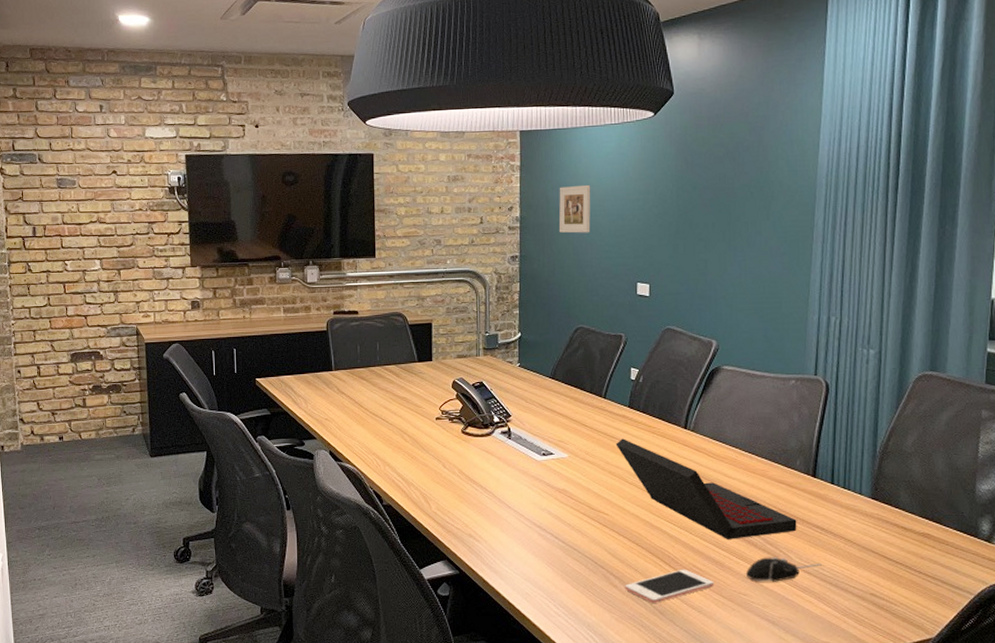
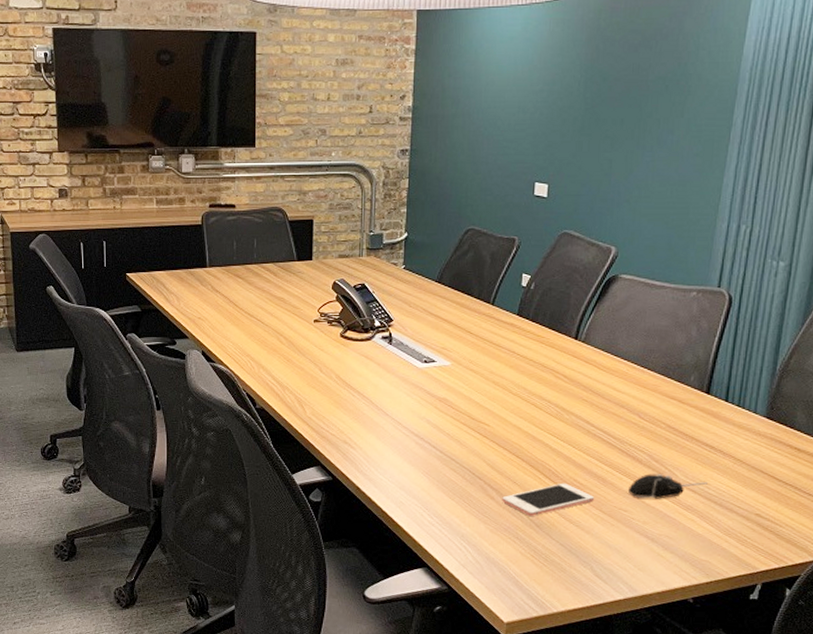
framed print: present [558,184,591,233] -> none [454,72,491,126]
laptop: present [615,438,797,539] -> none [501,348,686,455]

